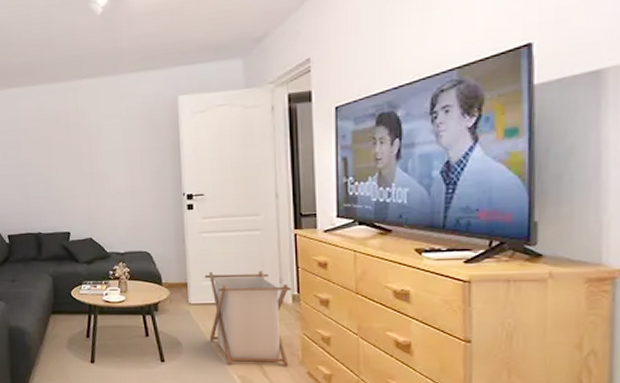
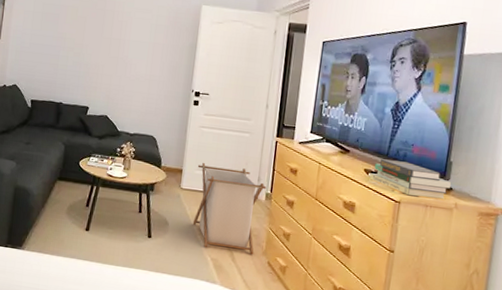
books: none [423,231,541,272] -> present [369,159,451,199]

